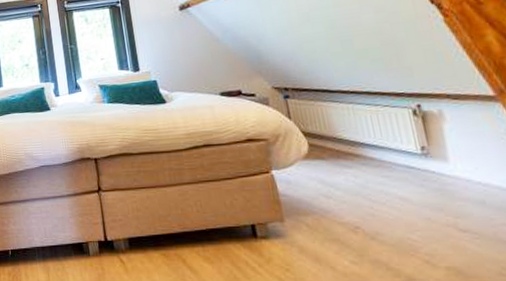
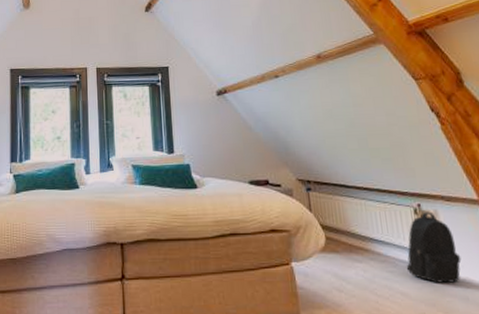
backpack: none [405,112,475,187] -> present [406,211,462,283]

